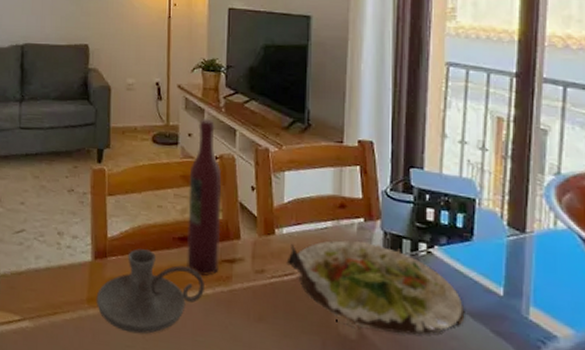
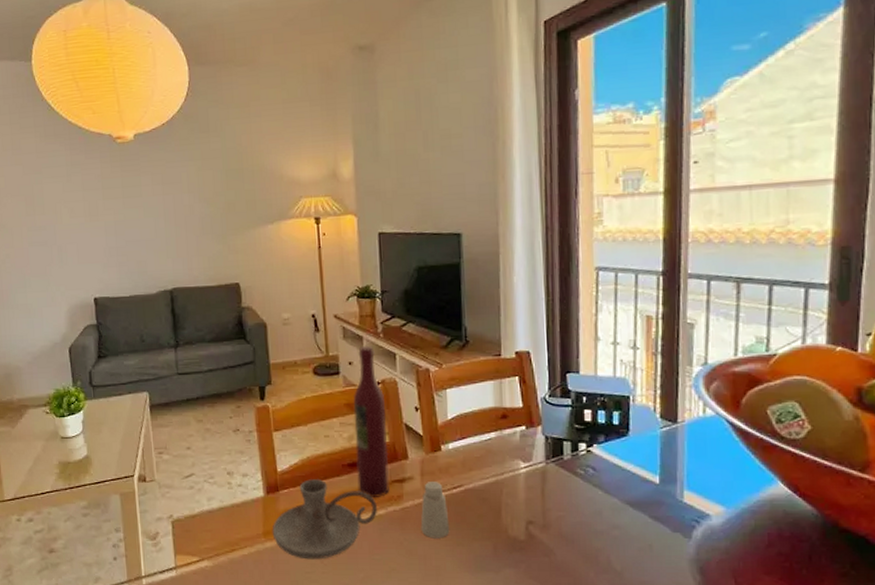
saltshaker: none [247,265,278,327] -> present [420,482,450,539]
salad plate: present [286,240,465,335] -> none [454,448,625,530]

